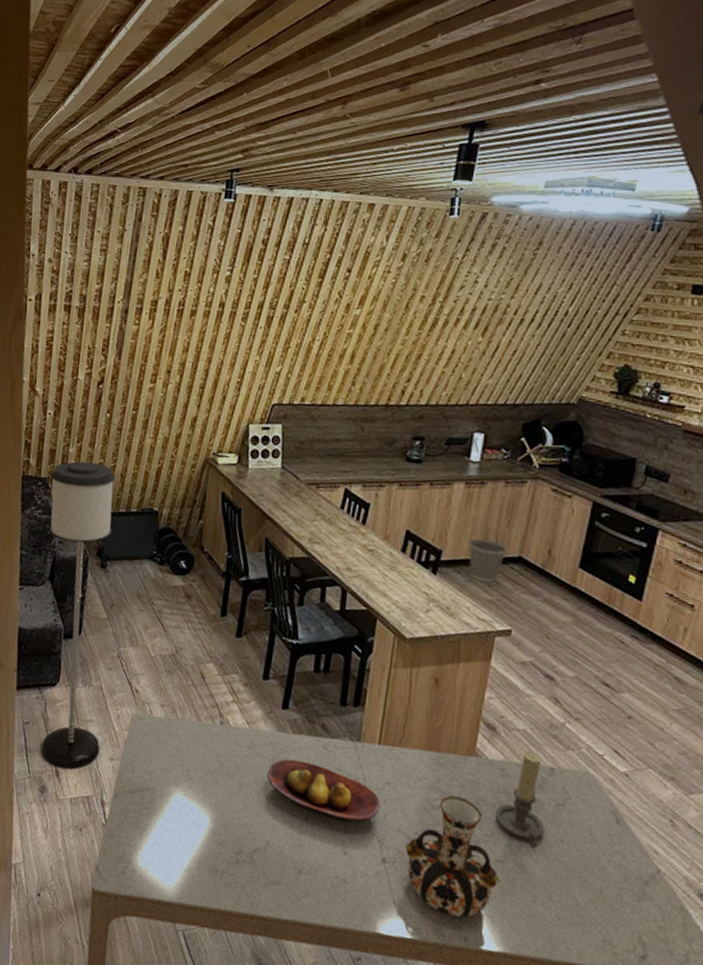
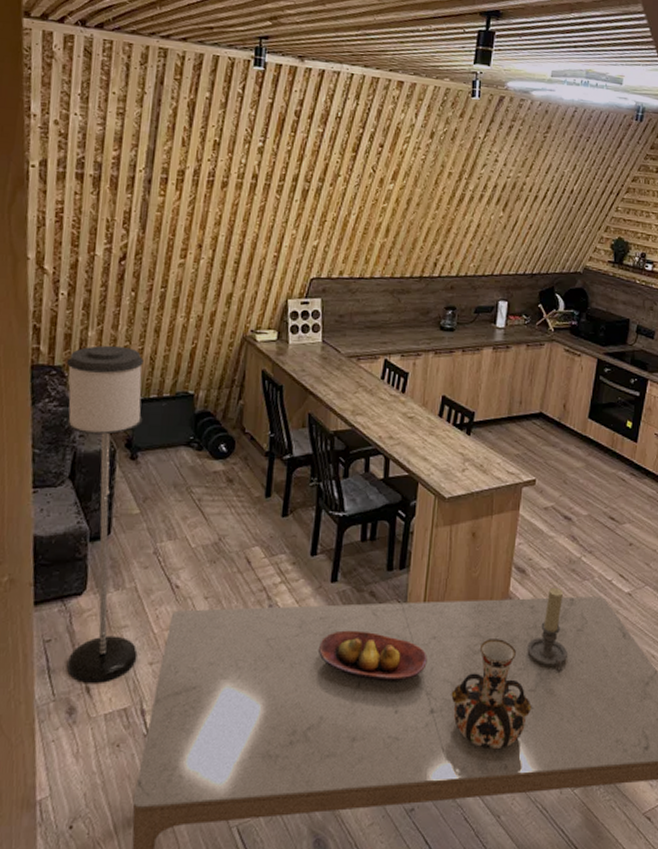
wastebasket: present [468,538,507,583] -> none [497,398,530,438]

